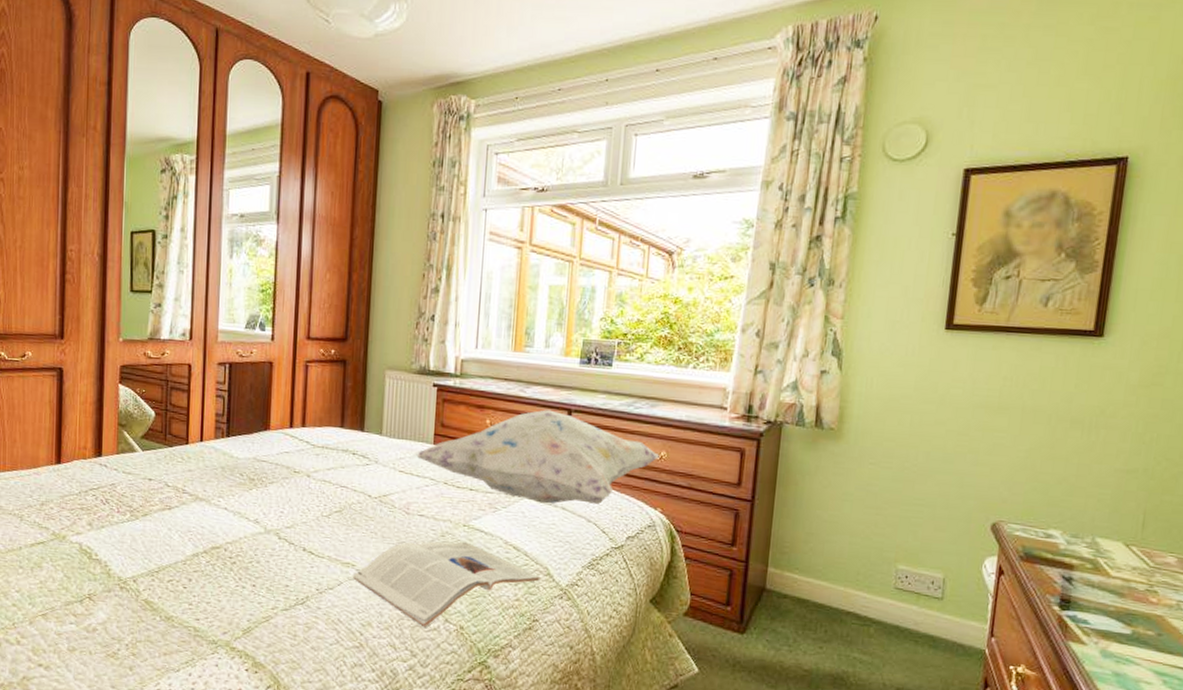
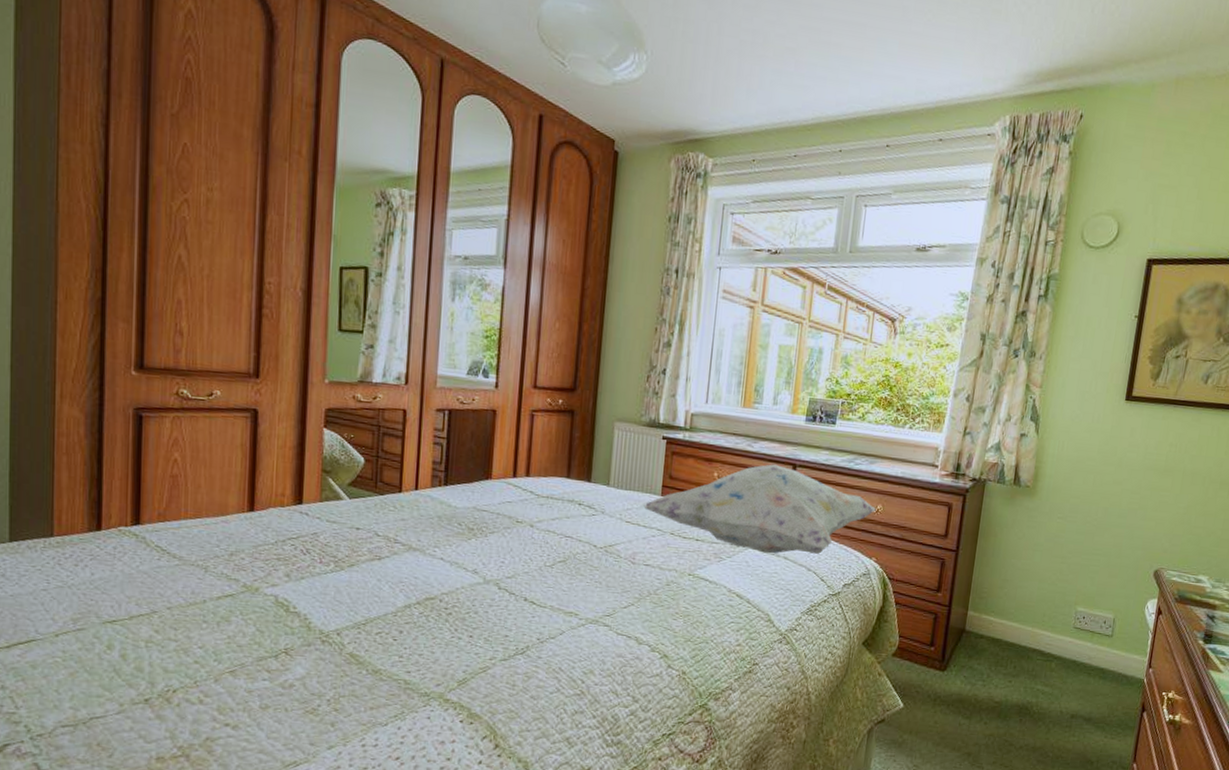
magazine: present [353,541,540,628] -> none [576,590,762,674]

